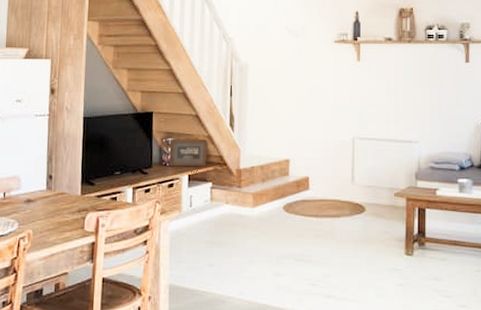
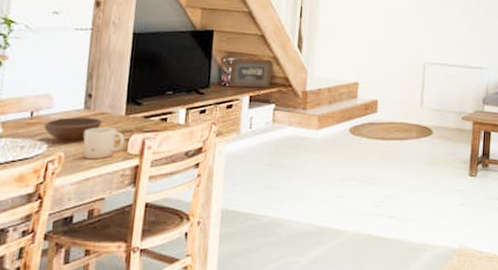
bowl: none [14,197,62,219] -> present [44,117,102,141]
mug: none [47,207,82,237] -> present [83,128,125,160]

